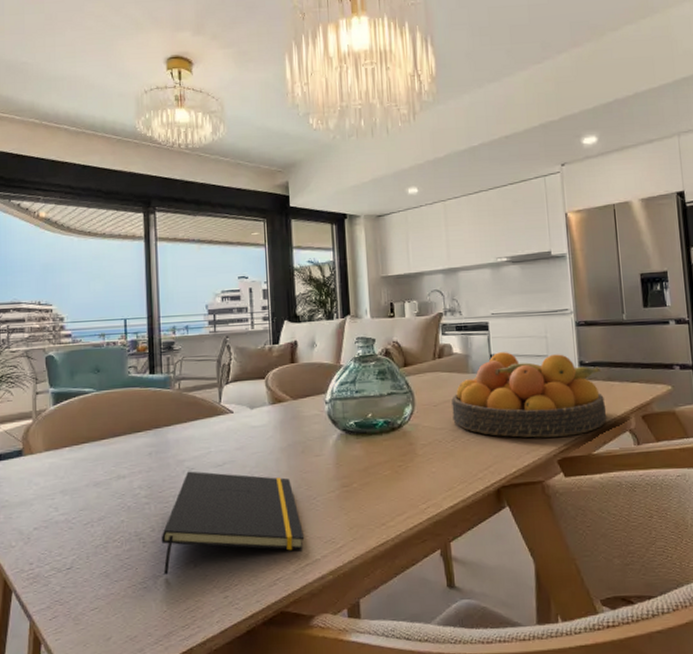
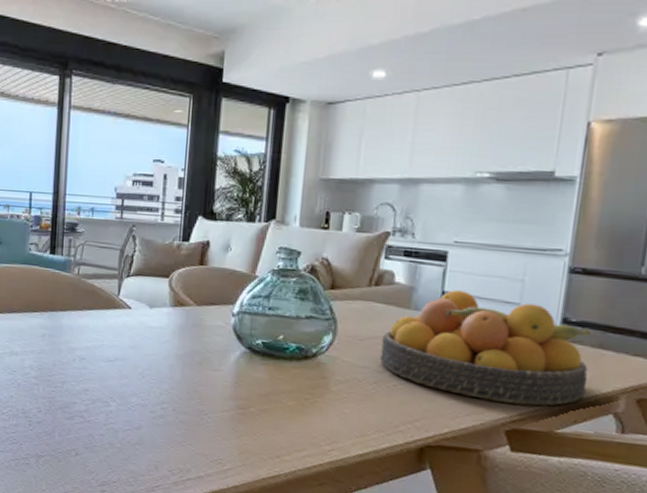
notepad: present [161,471,305,575] -> none [45,360,190,463]

